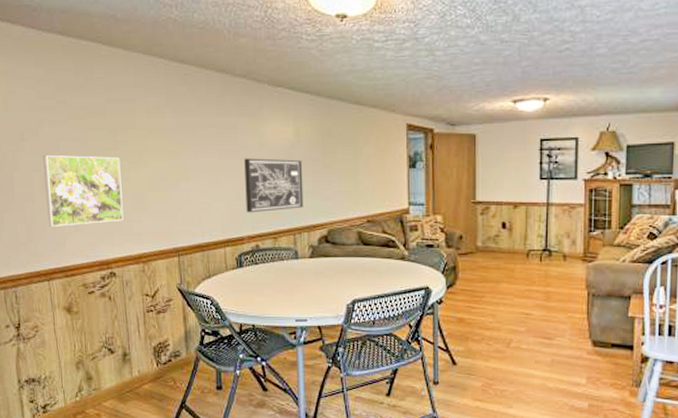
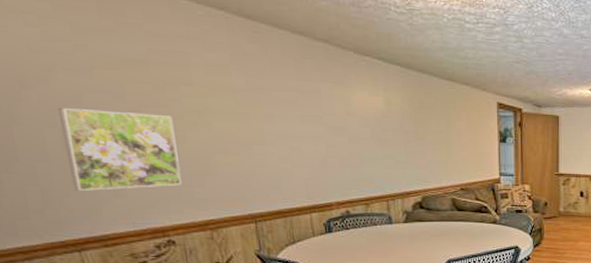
wall art: present [244,158,304,213] -> none [330,125,396,180]

